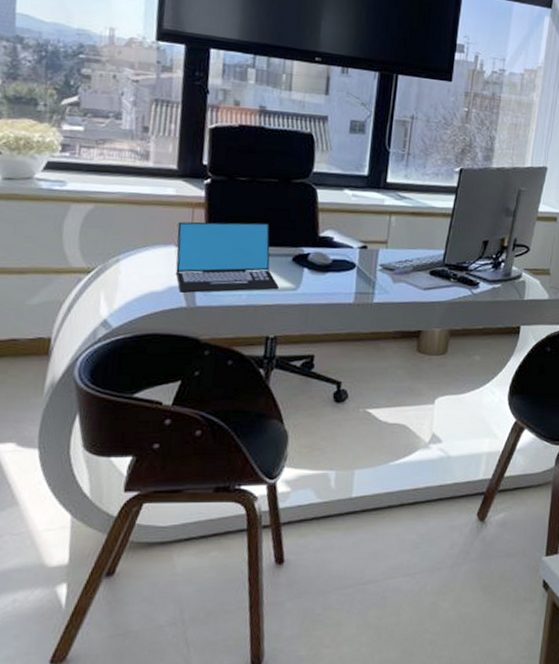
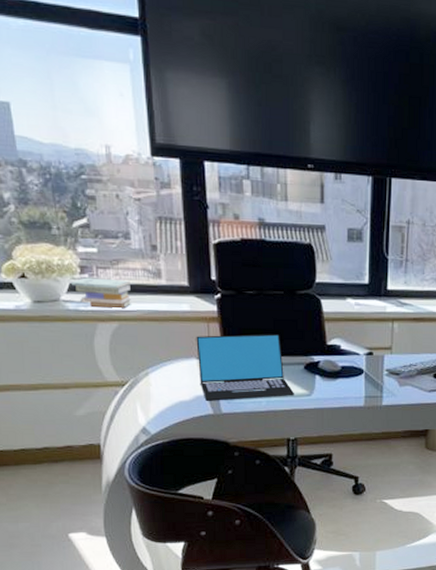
books: none [49,156,115,190] -> present [71,277,132,309]

